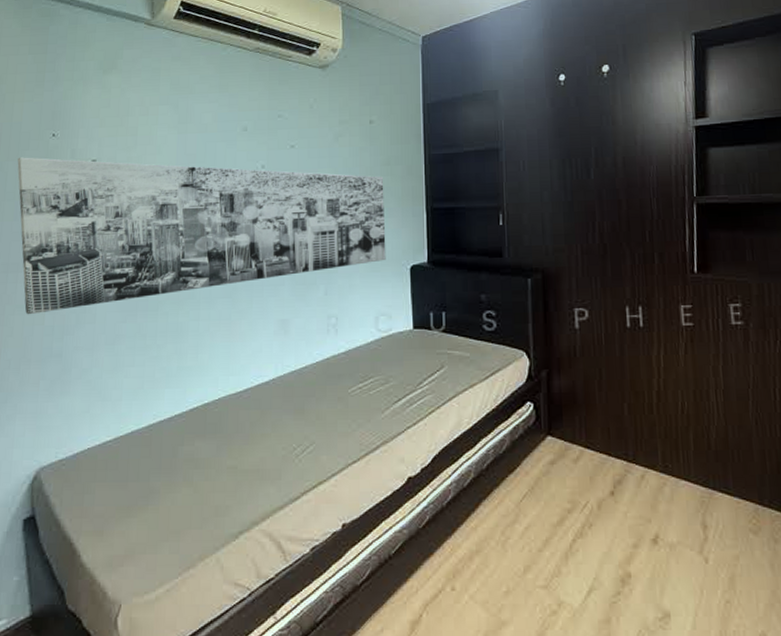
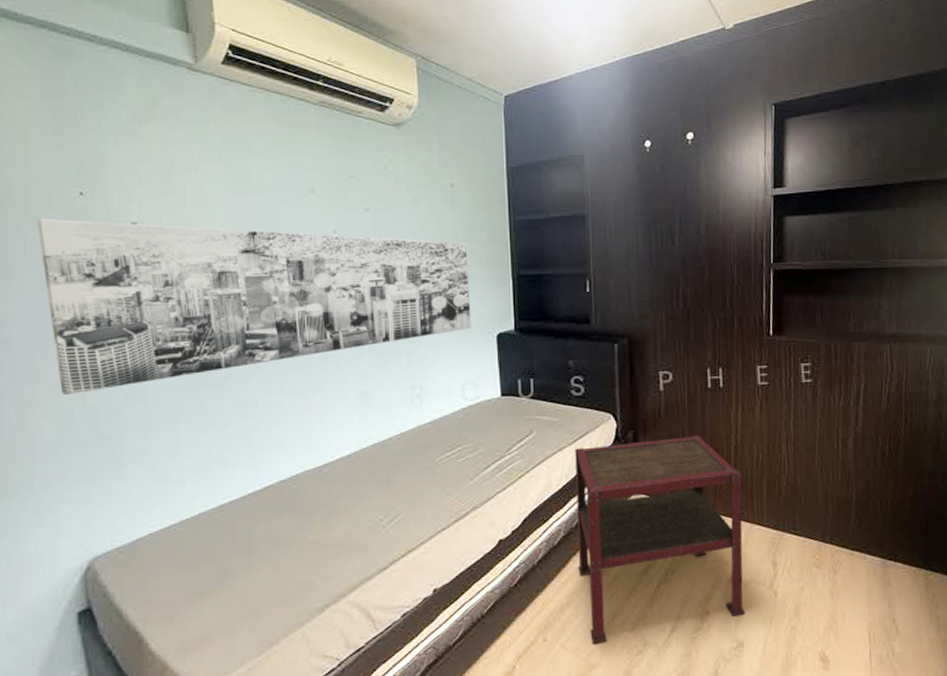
side table: none [486,377,671,599] -> present [575,434,745,644]

